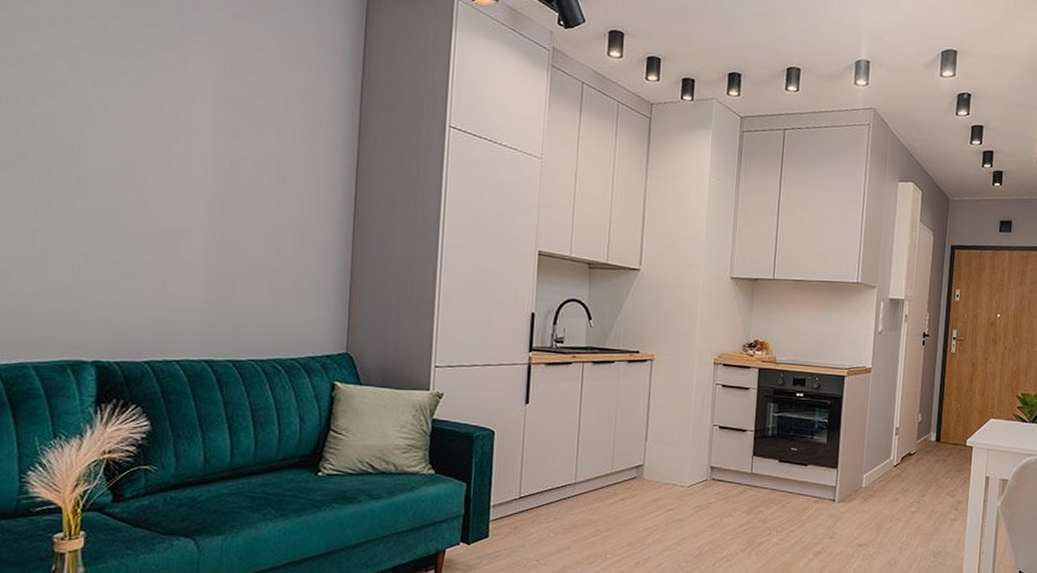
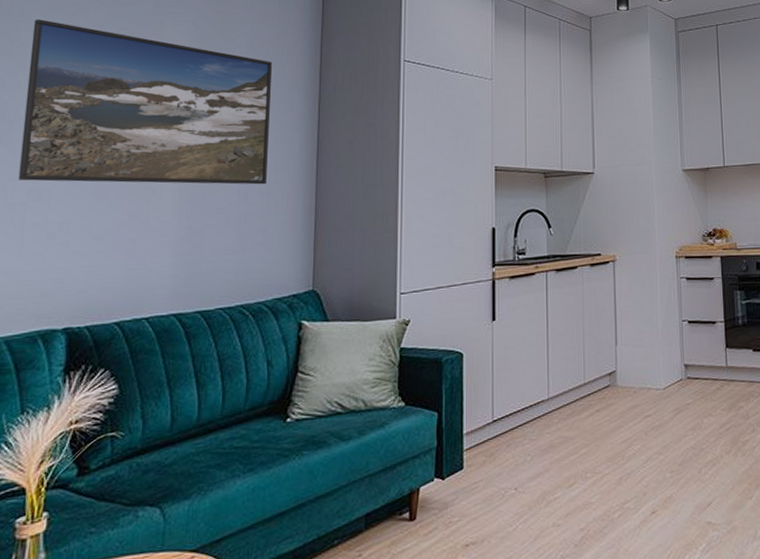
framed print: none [38,30,308,241] -> present [18,19,272,185]

